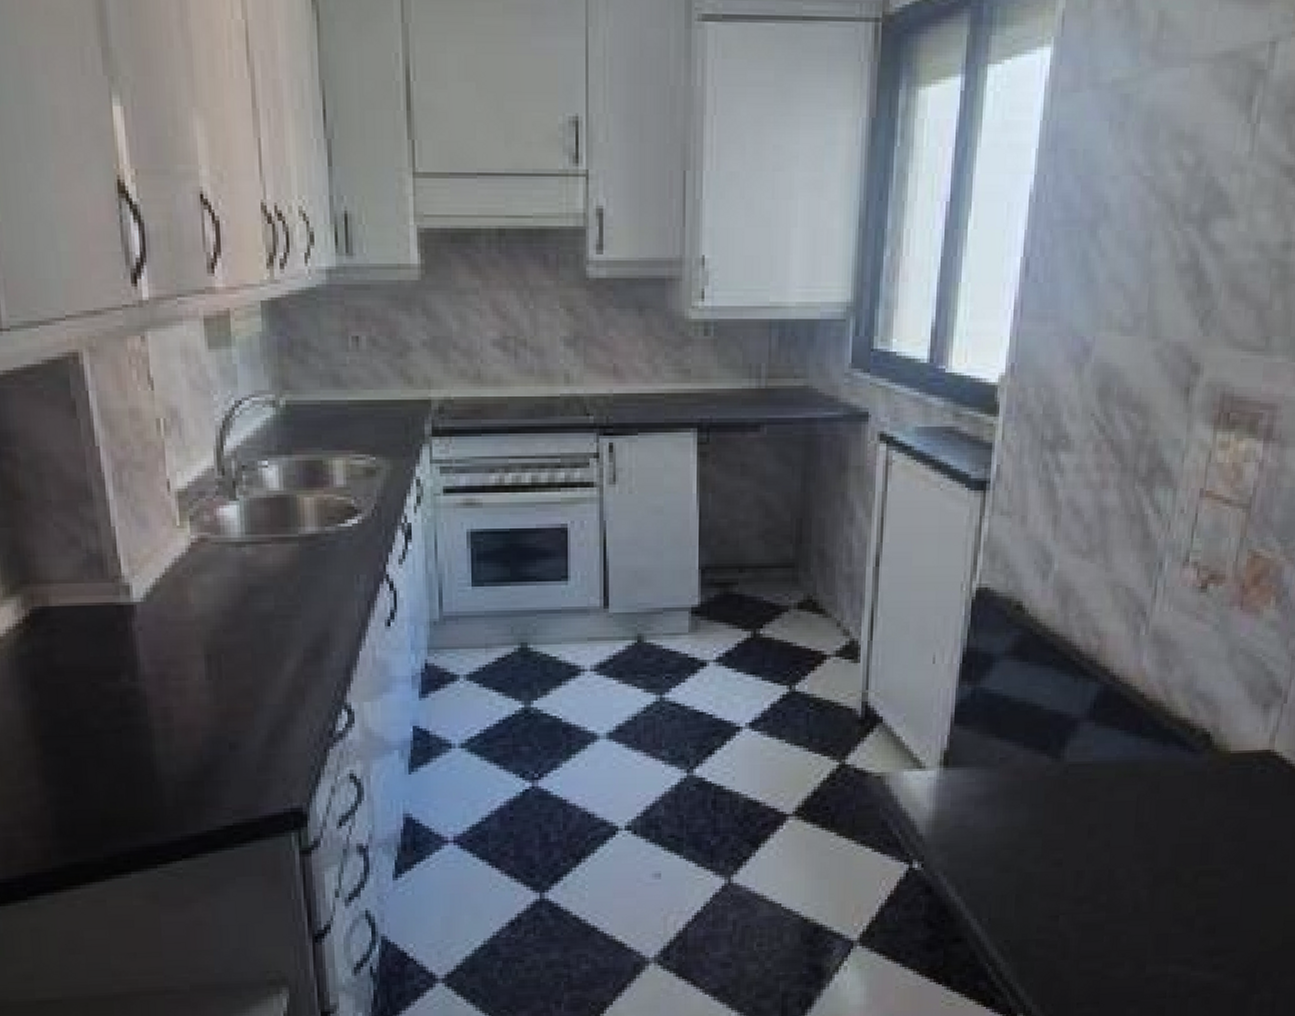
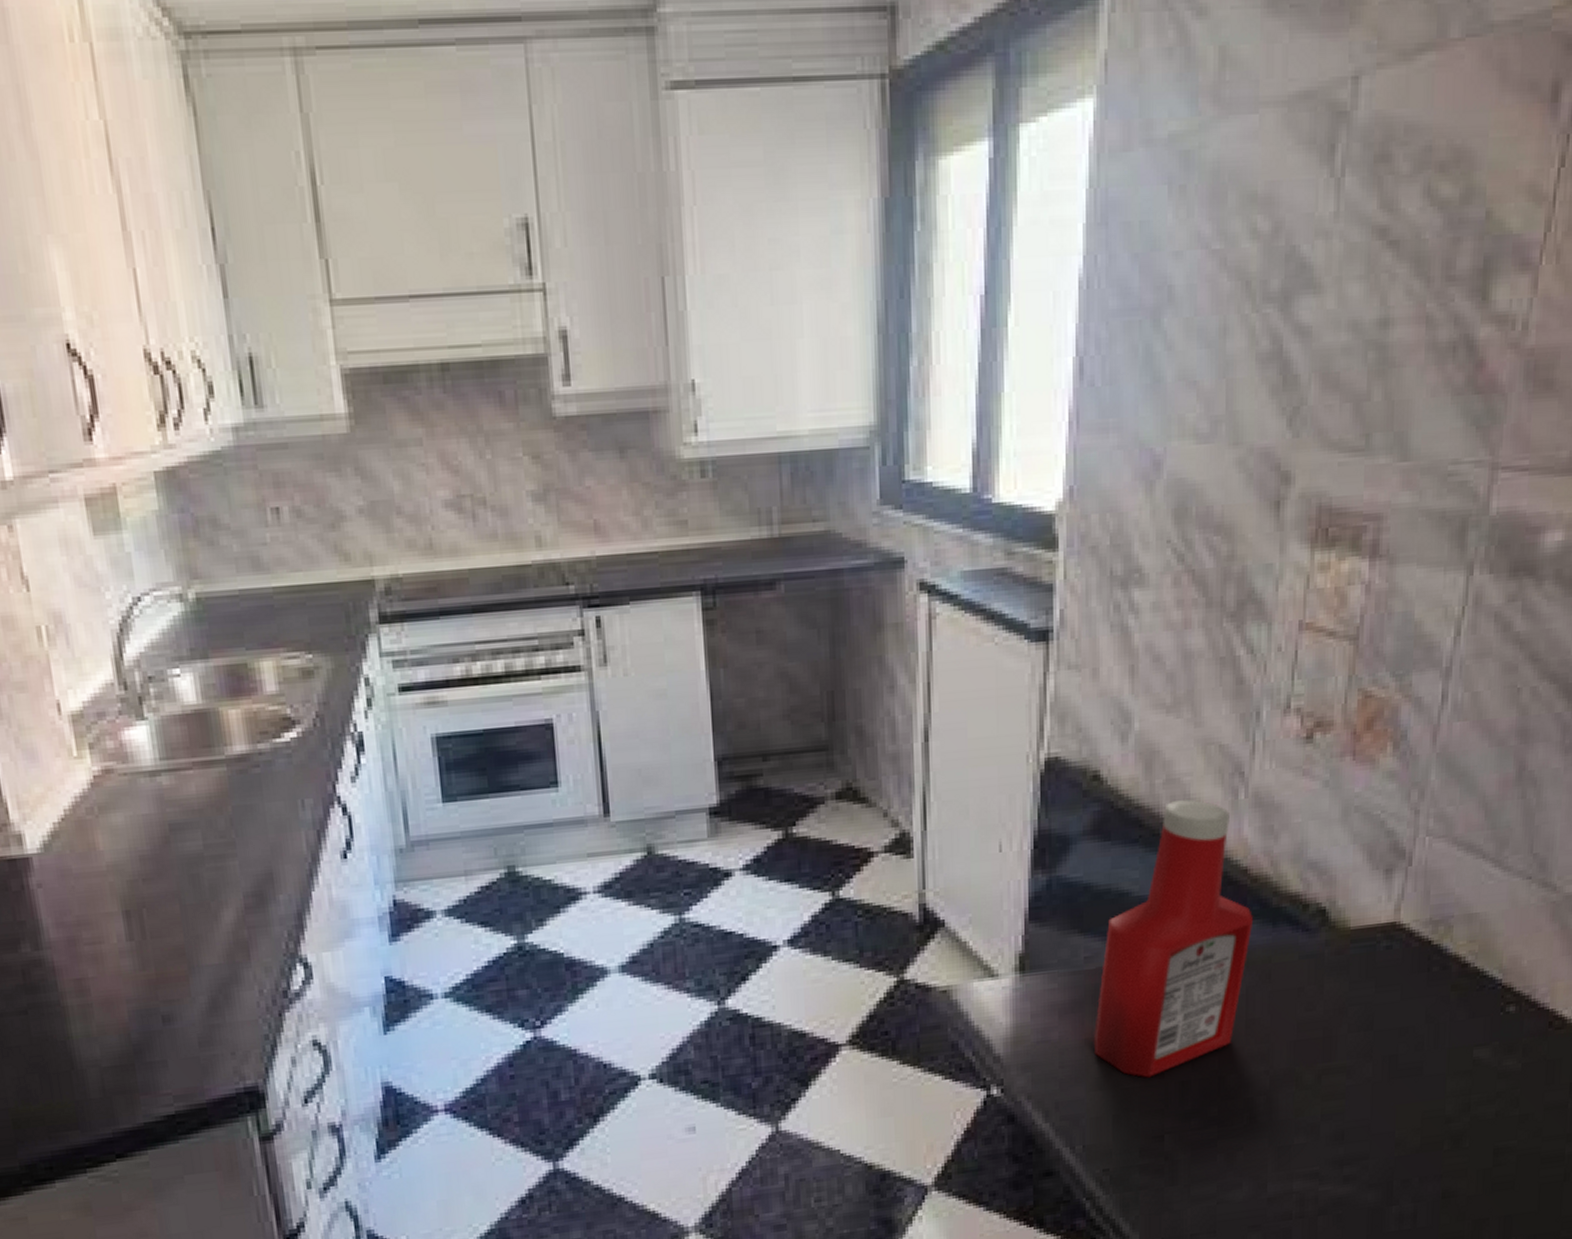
ketchup bottle: none [1002,632,1147,865] -> present [1093,799,1254,1078]

